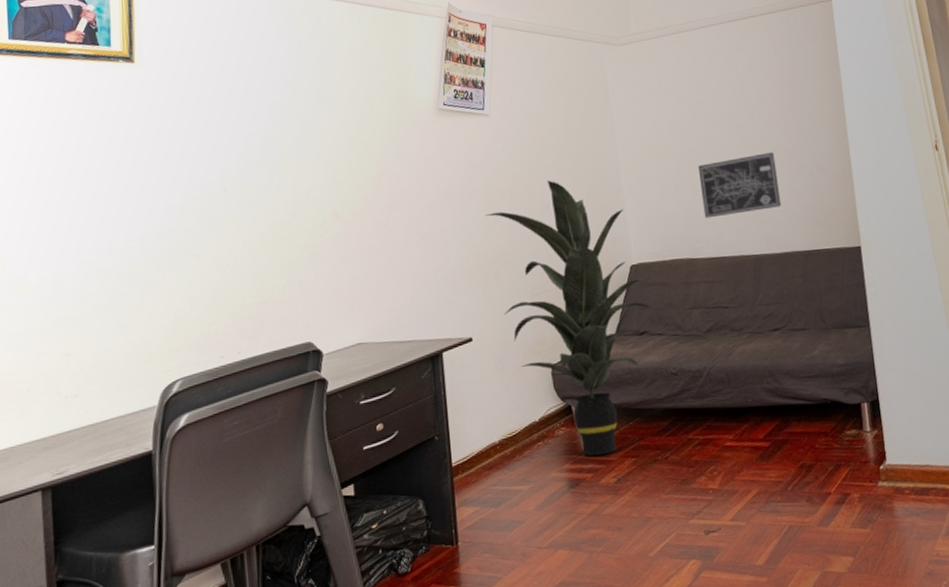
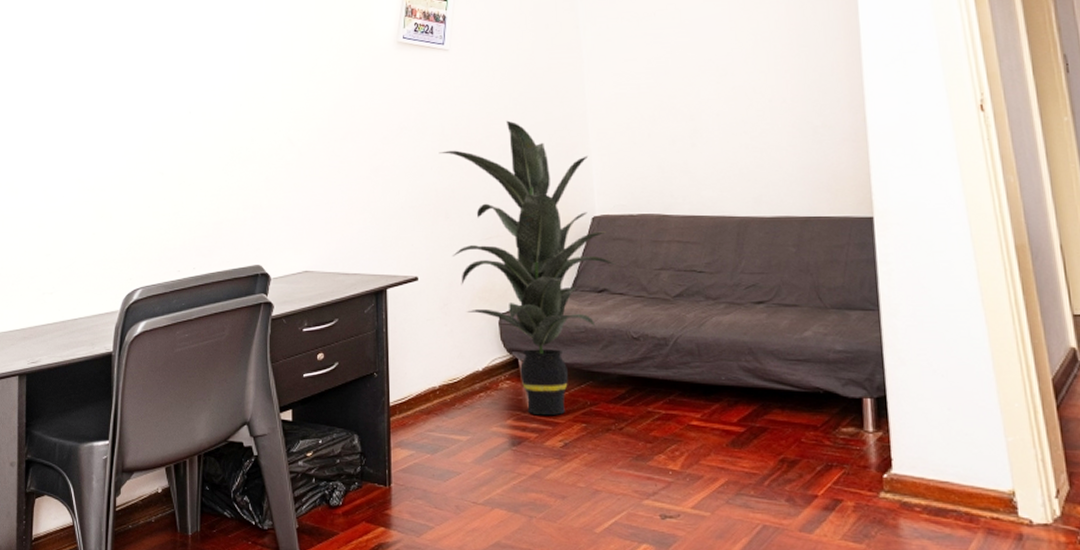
wall art: present [697,152,782,218] -> none [676,103,775,172]

